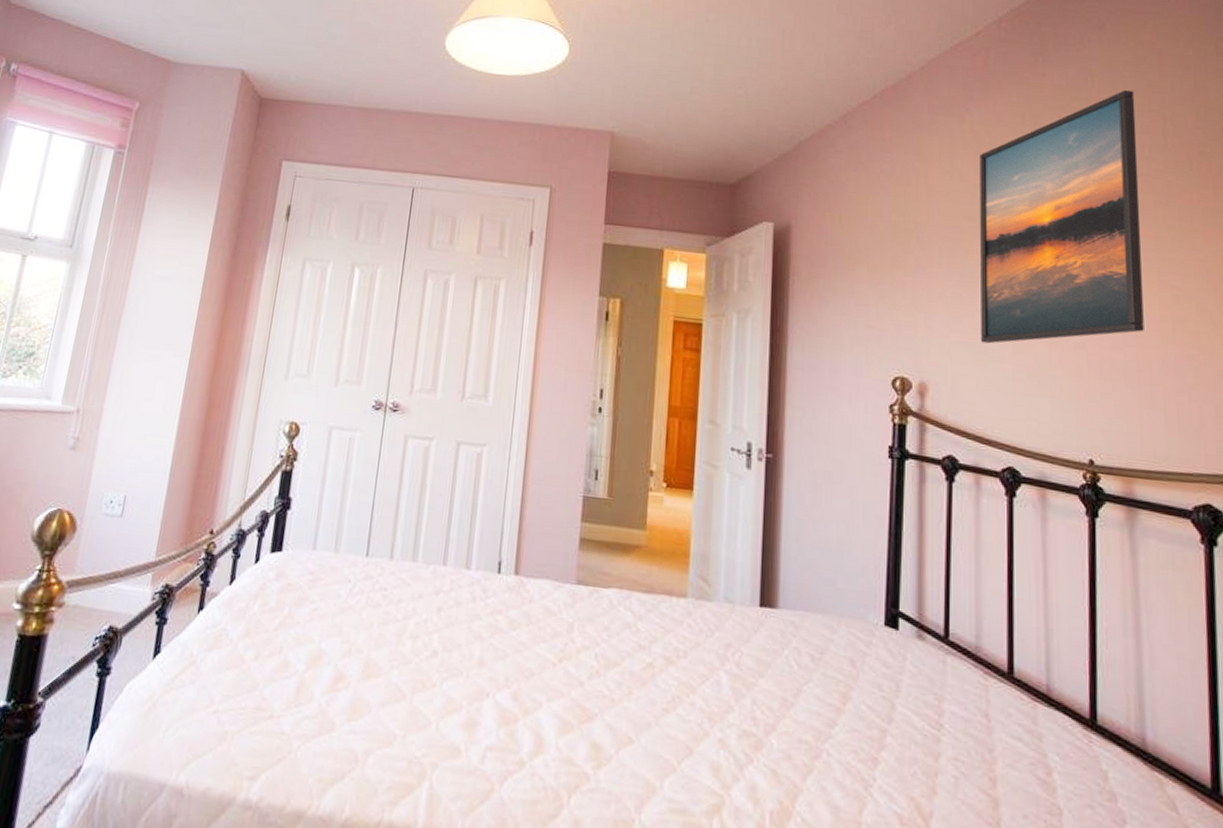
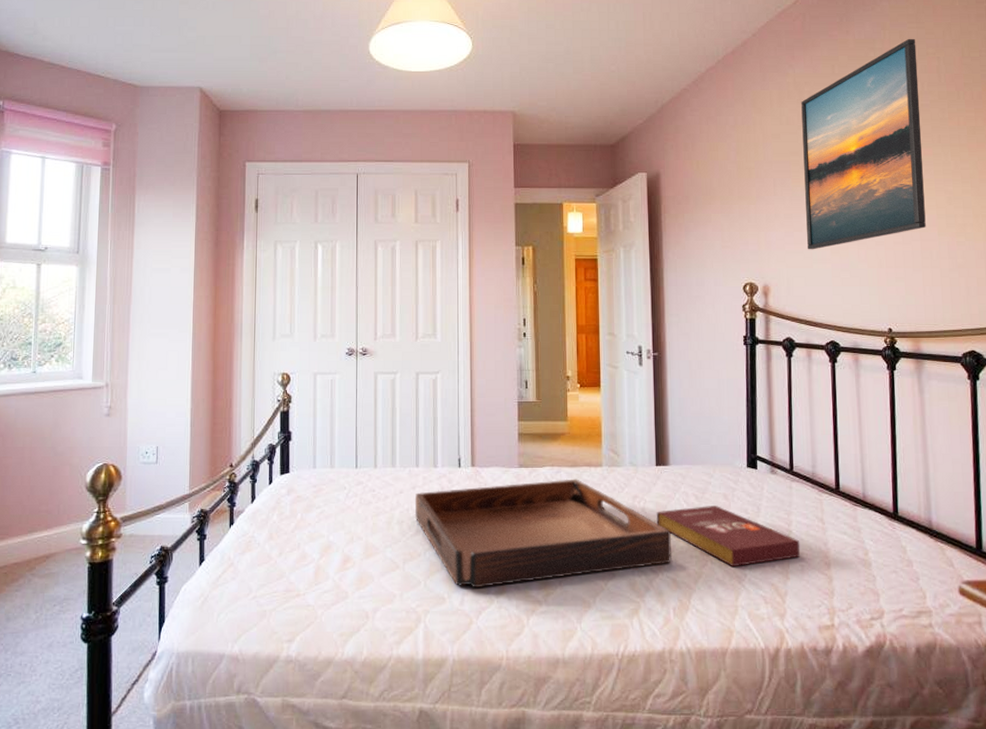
serving tray: none [433,600,775,747] -> present [414,479,673,588]
book: none [755,669,955,766] -> present [656,506,801,567]

